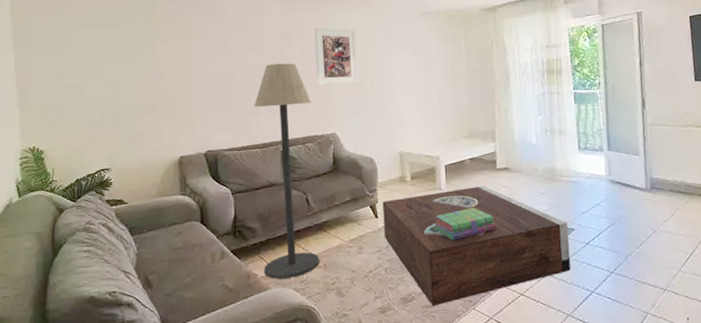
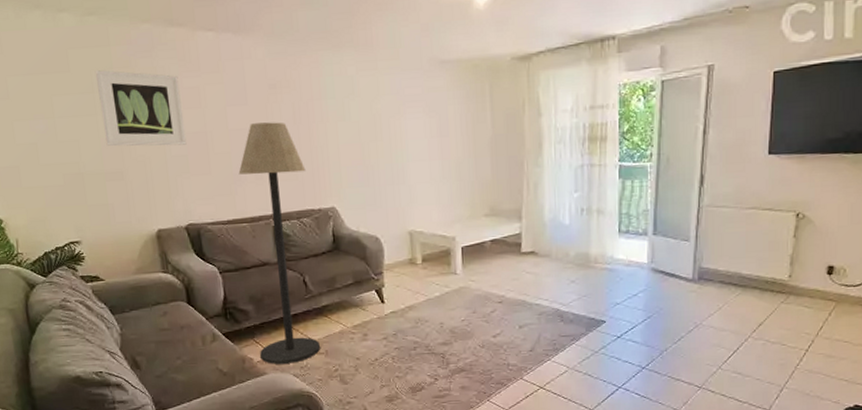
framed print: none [139,24,211,86] -> present [95,70,187,147]
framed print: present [314,27,359,86] -> none [306,78,361,150]
stereo: present [382,185,571,307] -> none [389,270,599,397]
stack of books: present [434,207,496,241] -> none [447,294,517,330]

